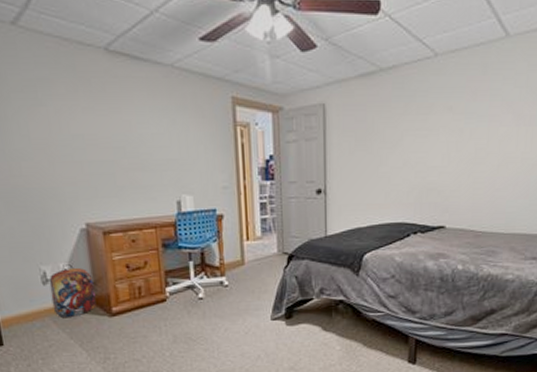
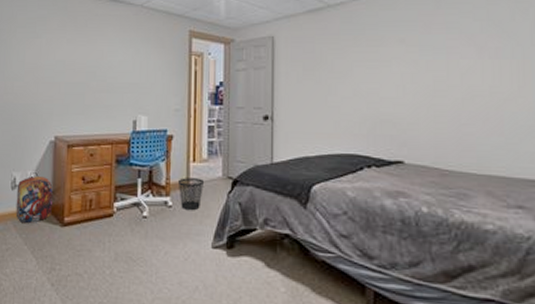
wastebasket: none [233,256,259,288] -> present [179,178,204,211]

